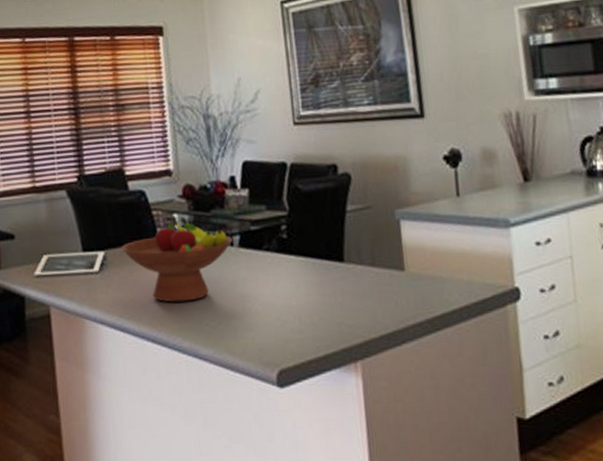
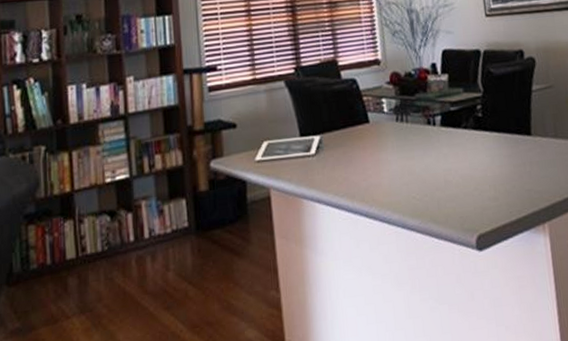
fruit bowl: present [121,217,233,303] -> none [335,102,435,179]

